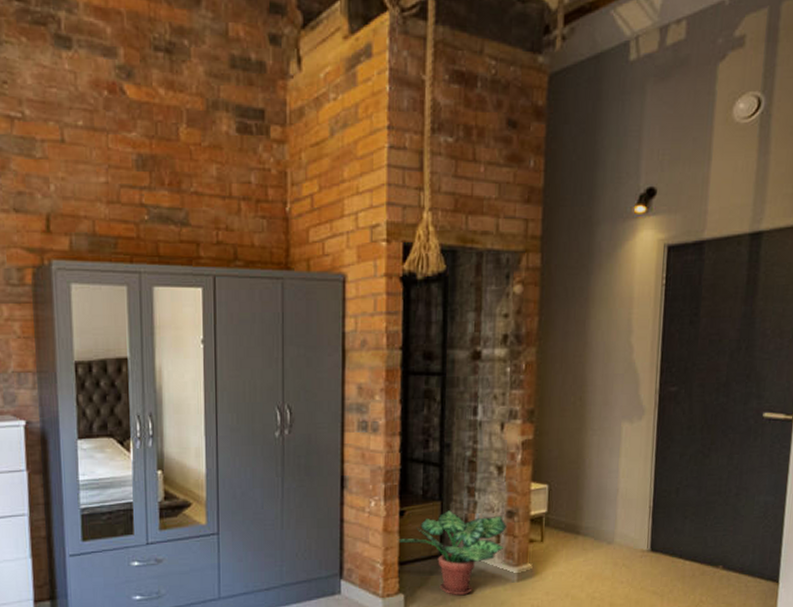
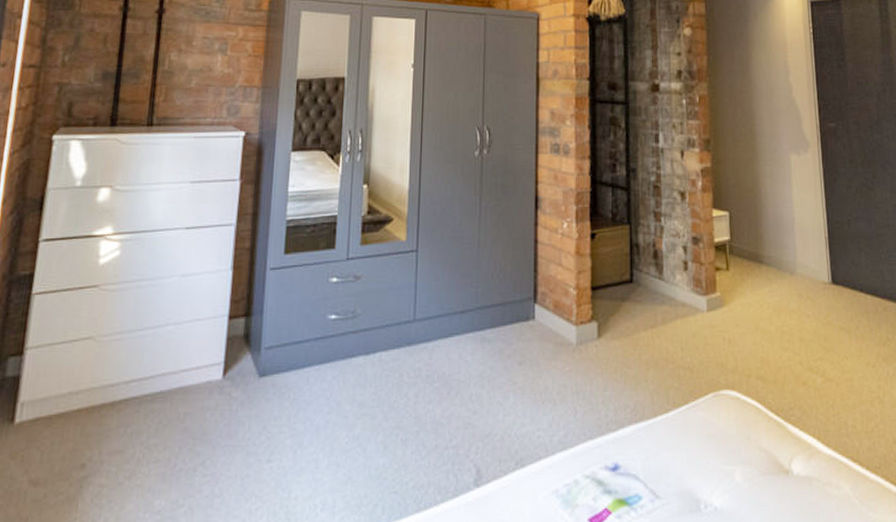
potted plant: present [397,510,506,596] -> none [589,235,693,326]

